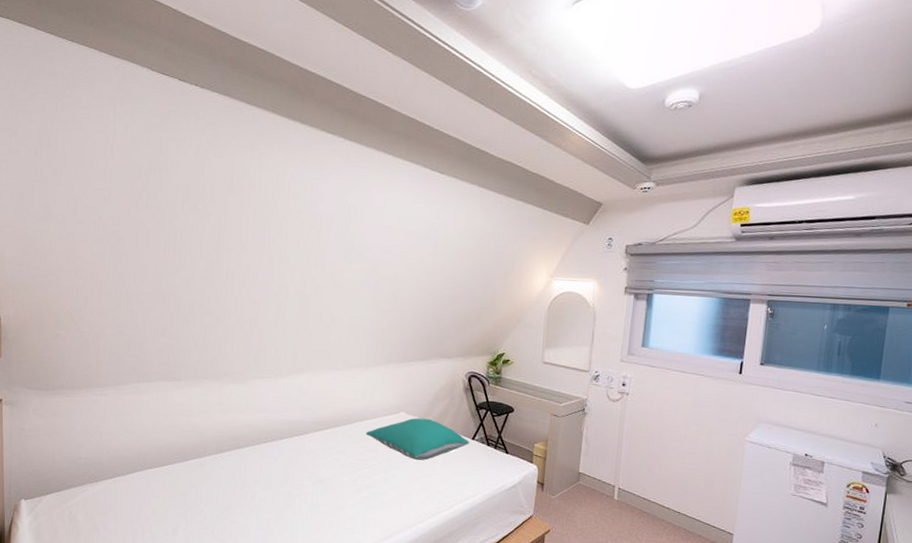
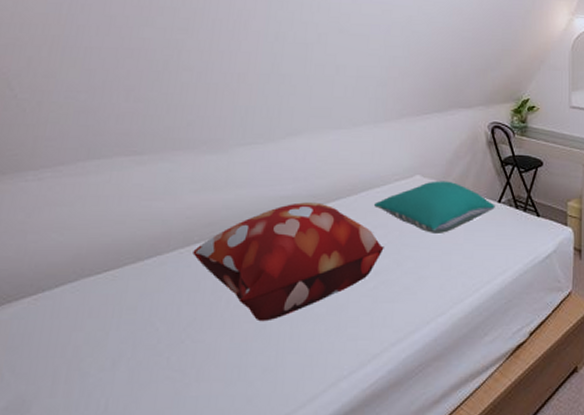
decorative pillow: none [224,427,374,513] -> present [193,202,384,322]

